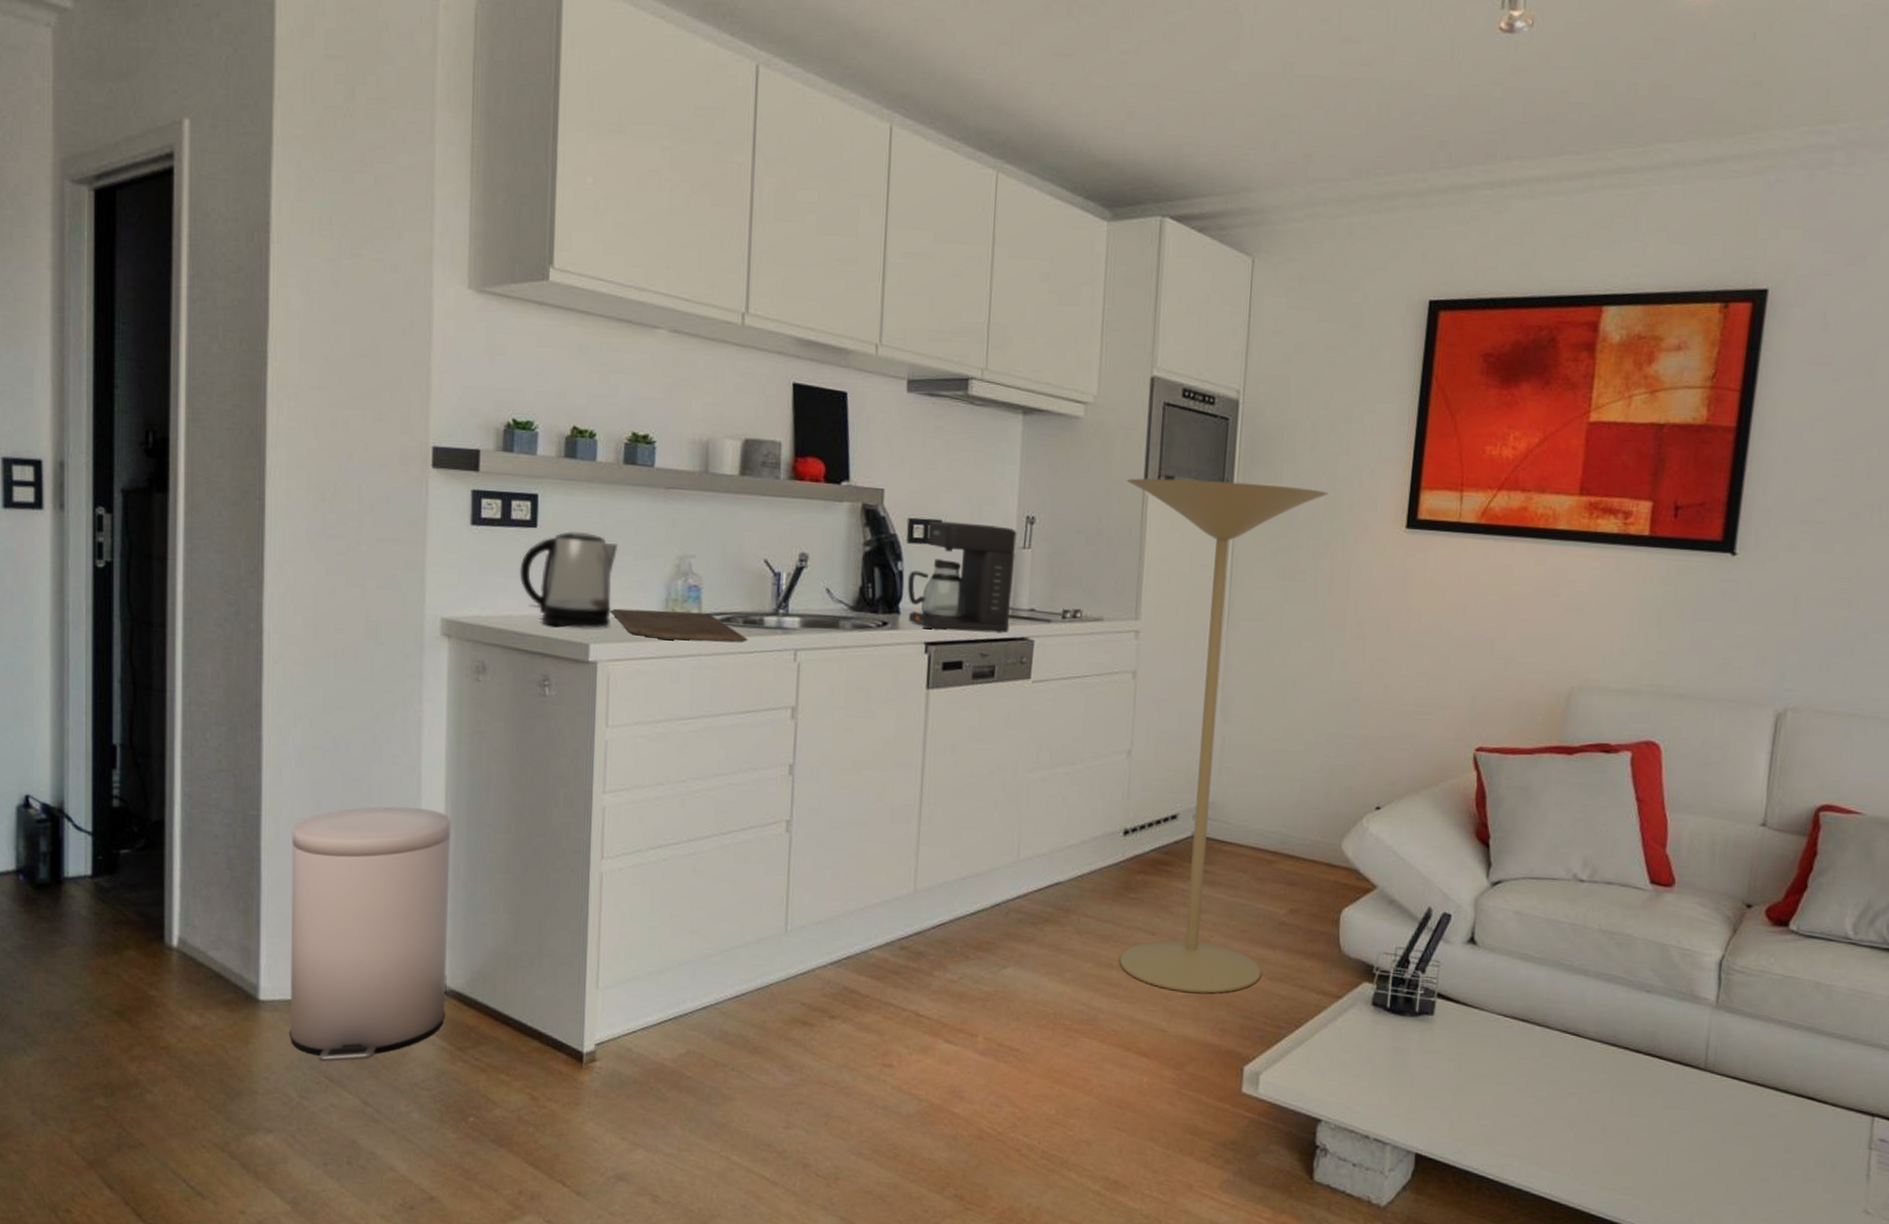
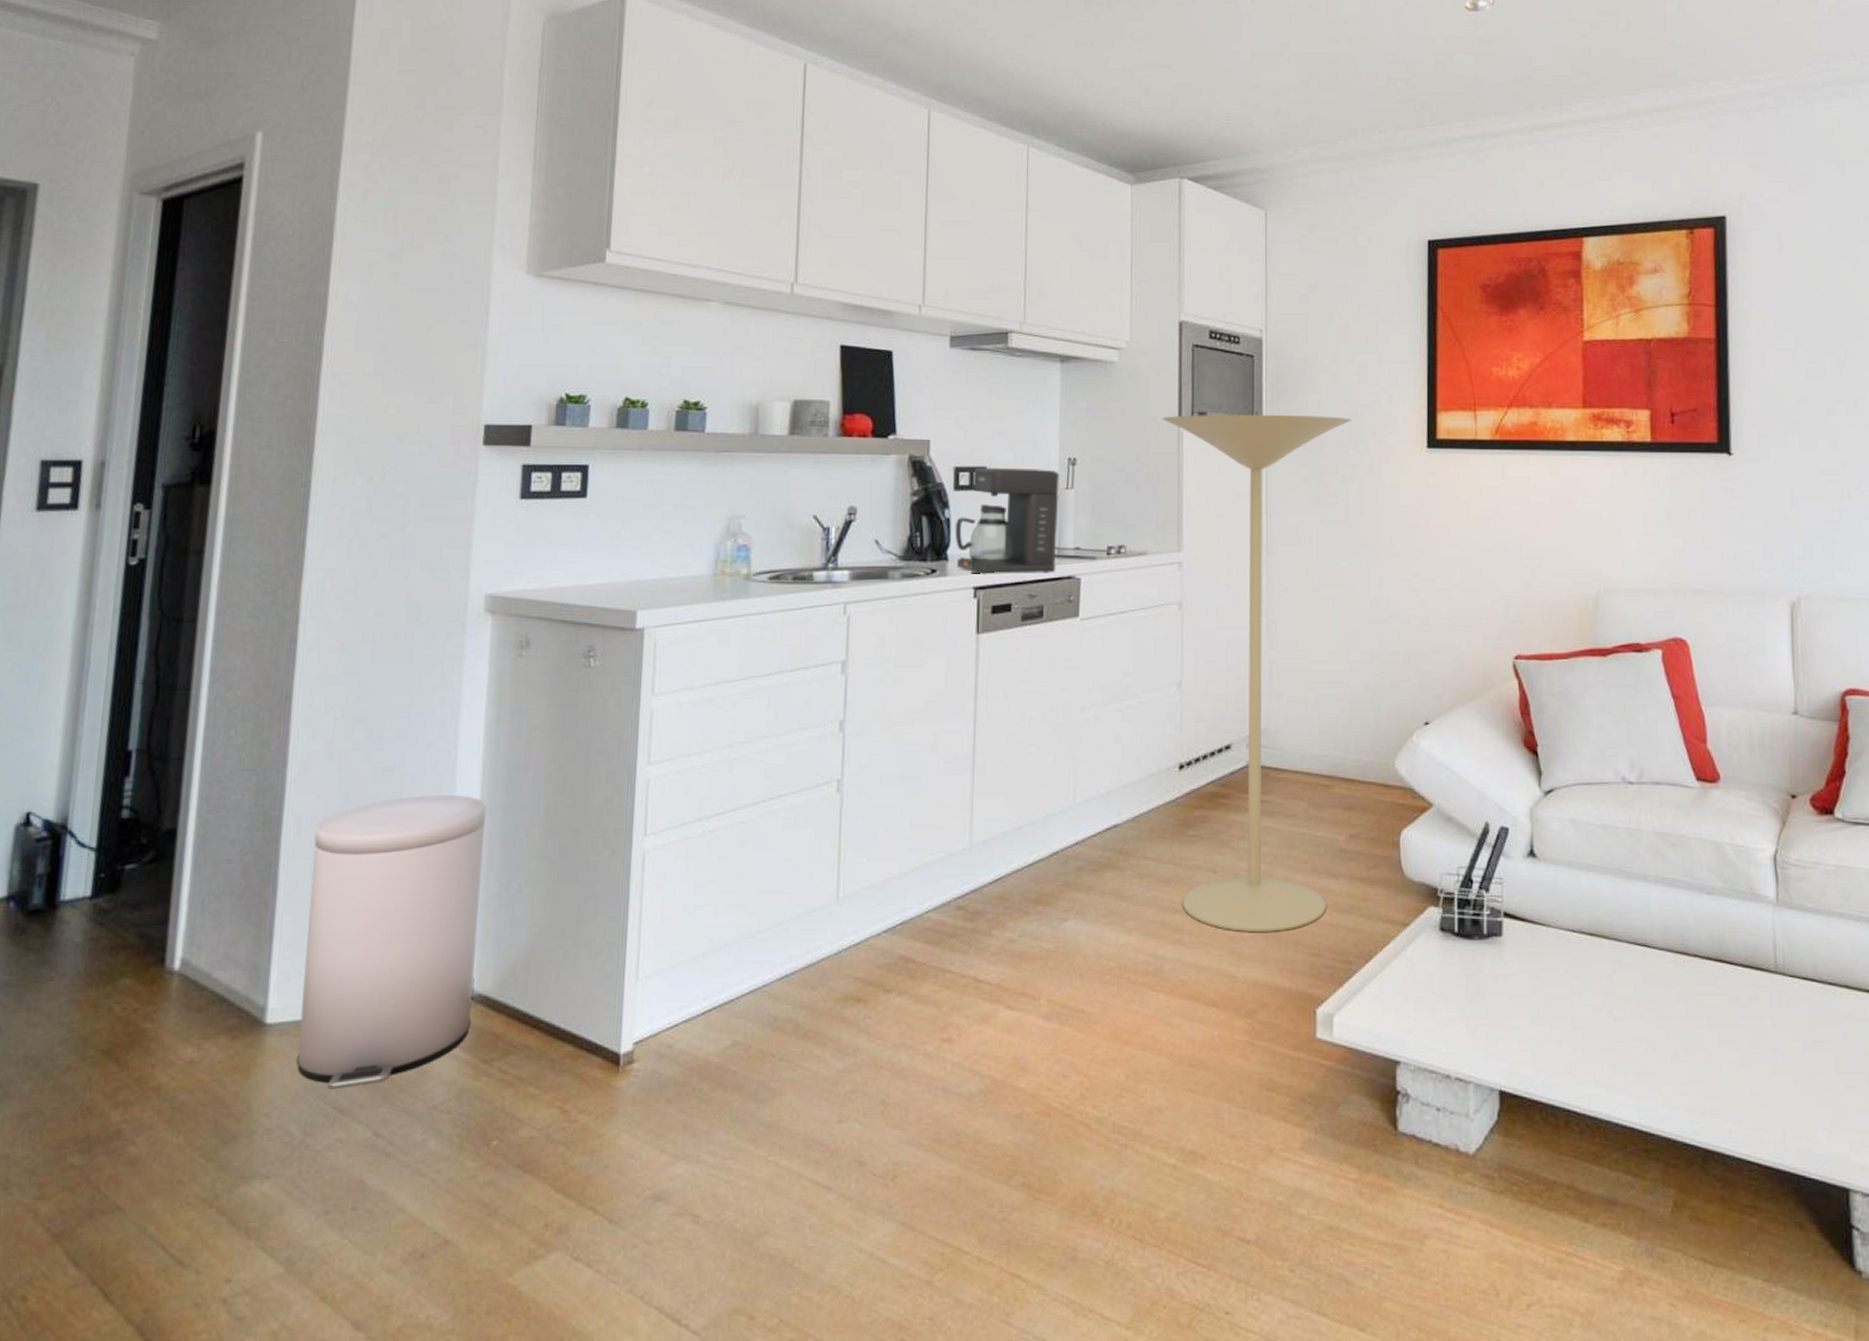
kettle: present [519,530,618,629] -> none [567,498,668,596]
cutting board: present [609,608,748,643] -> none [658,572,797,602]

